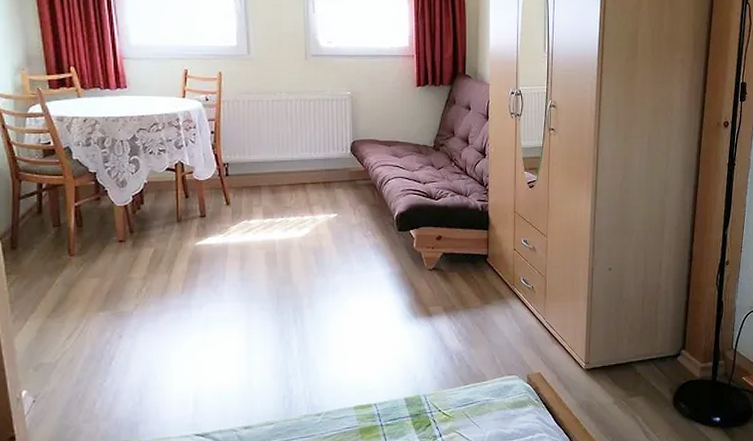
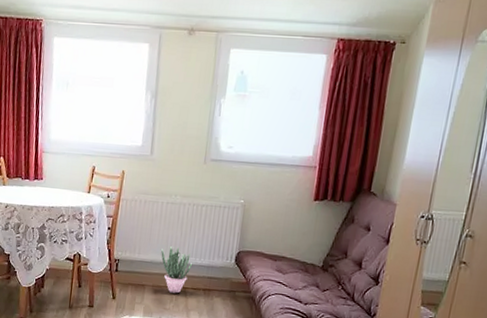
potted plant: none [273,144,307,190] -> present [161,247,192,294]

